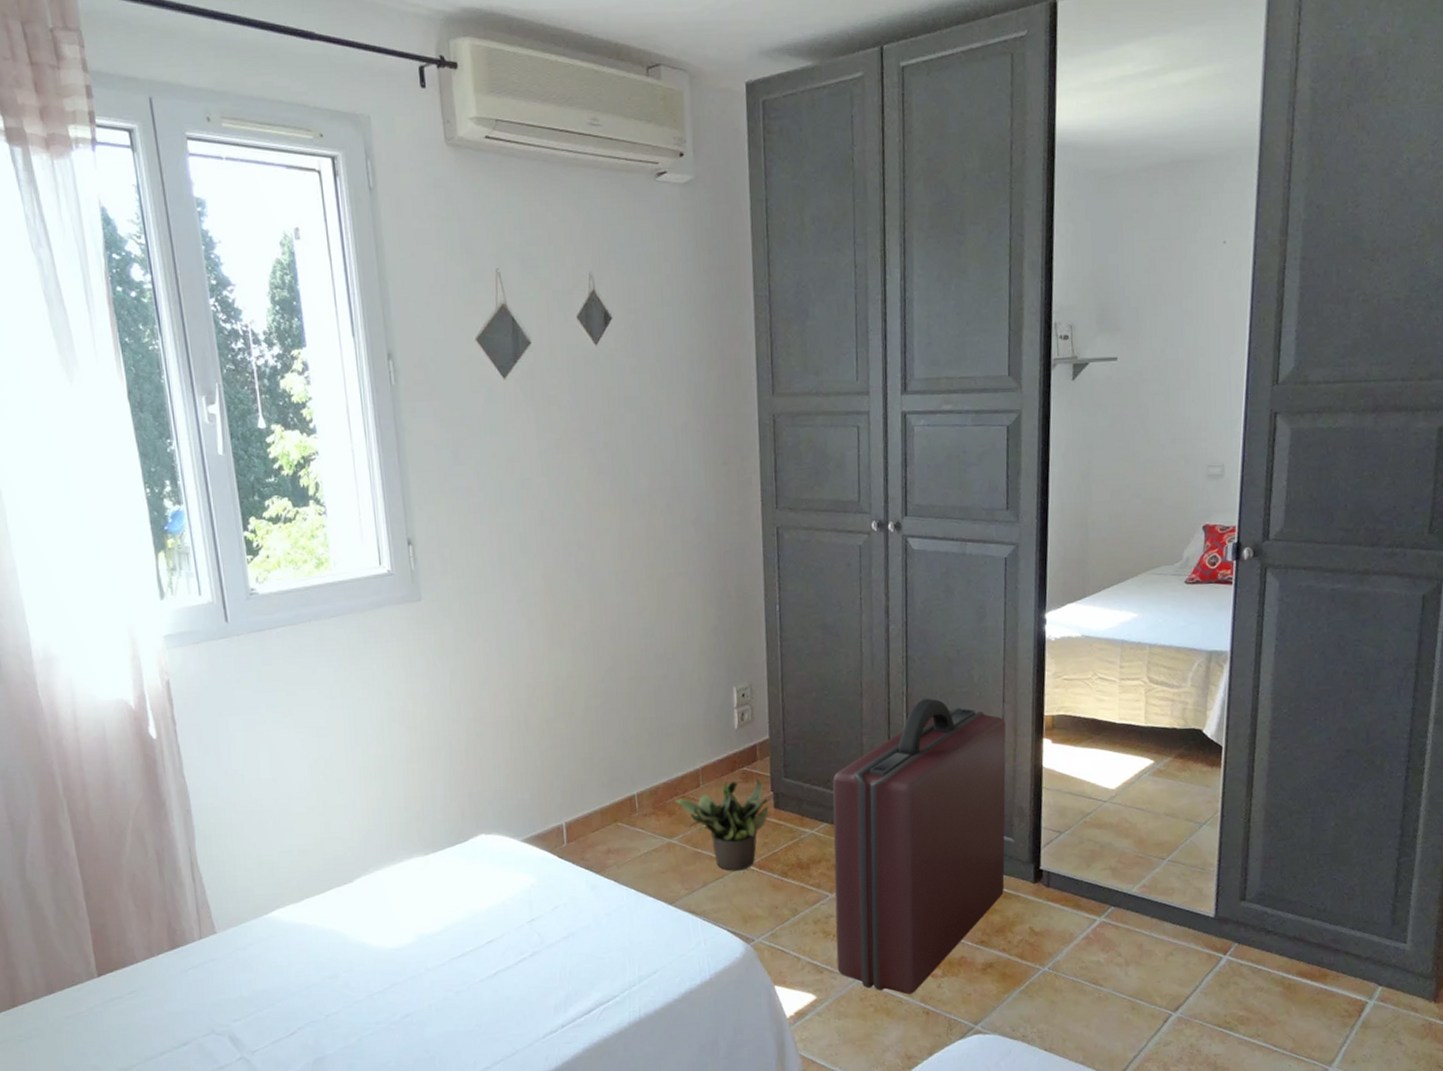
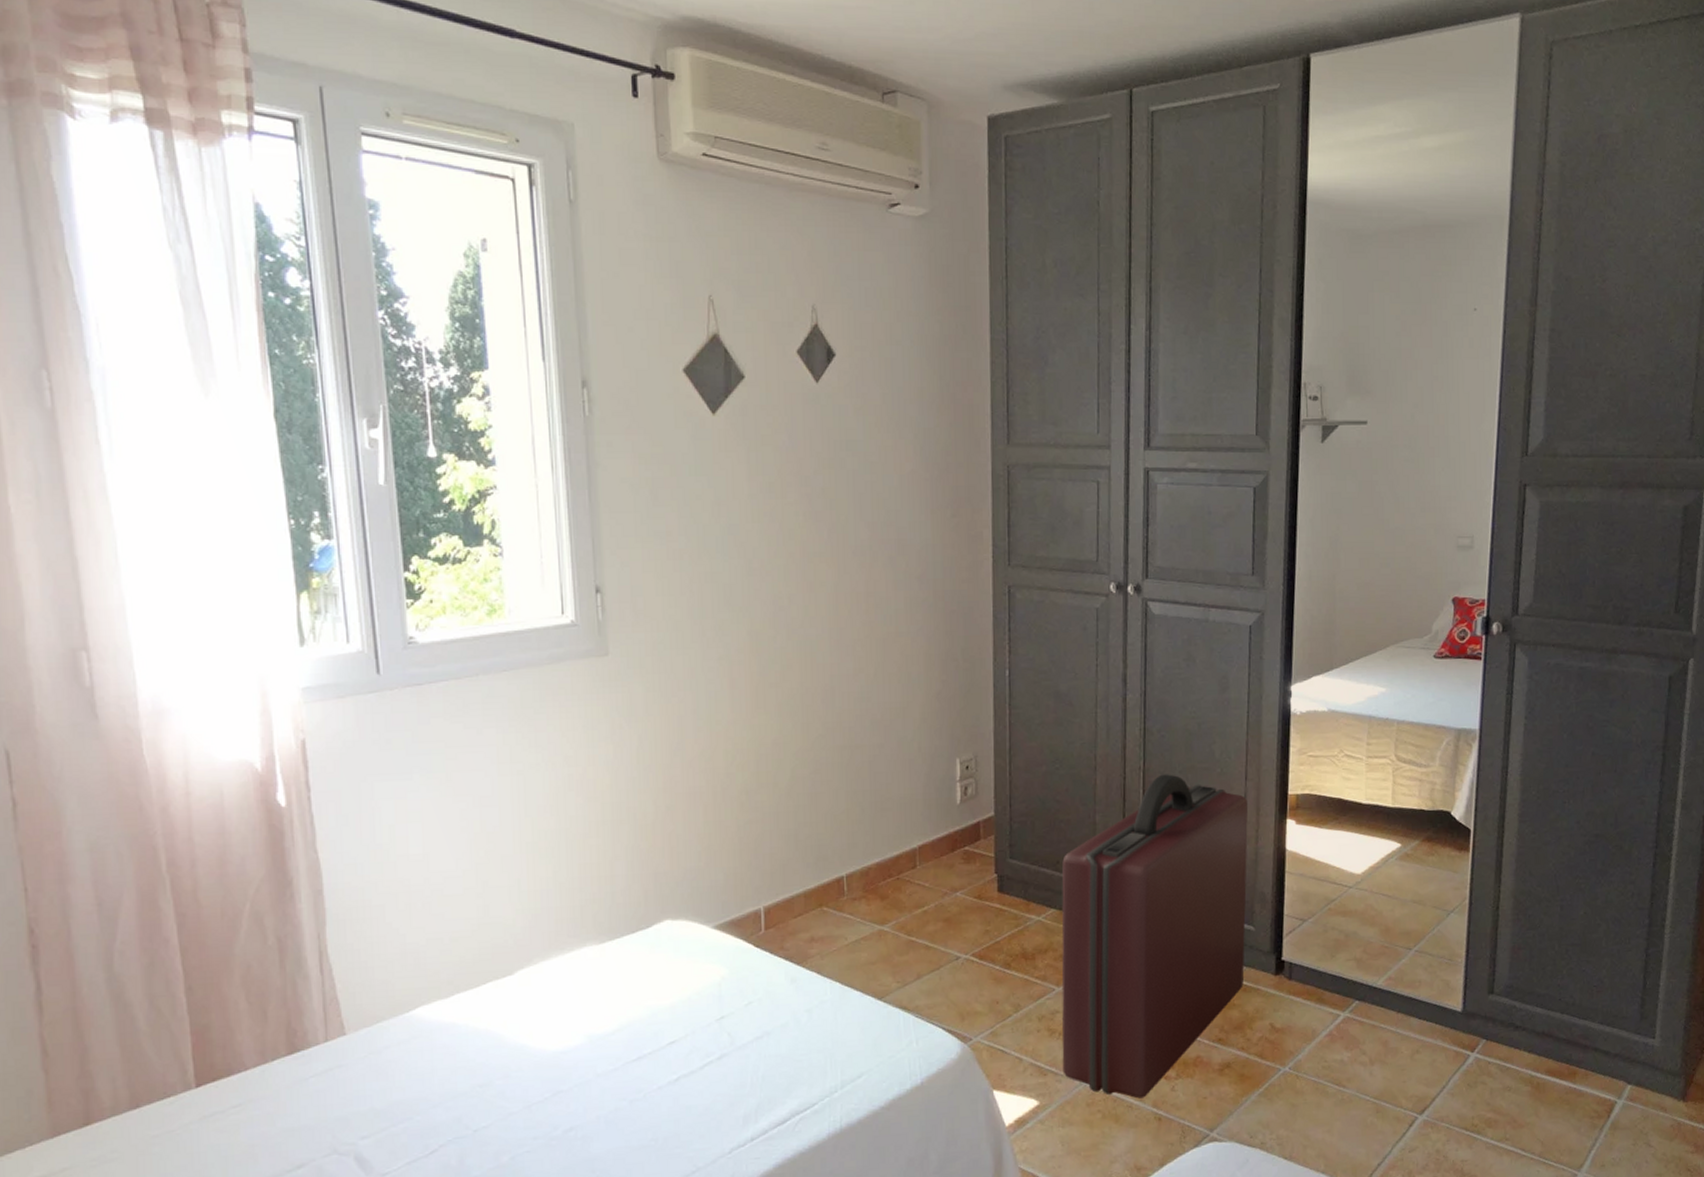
potted plant: present [674,777,770,871] -> none [887,857,993,962]

